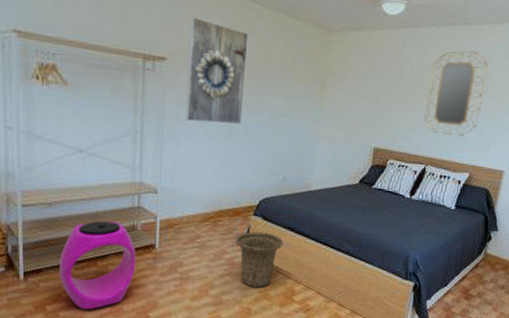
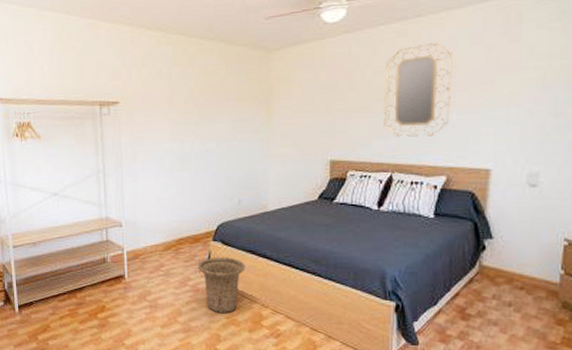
stool: present [59,220,136,310] -> none [46,255,109,339]
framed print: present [185,17,249,124] -> none [136,61,192,156]

